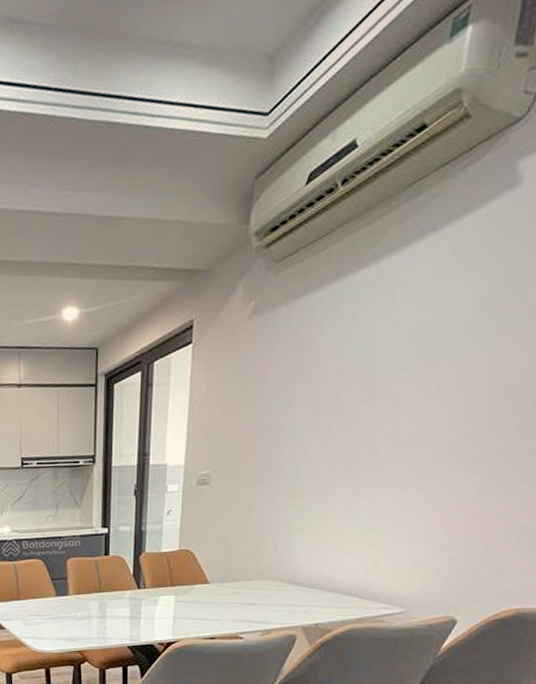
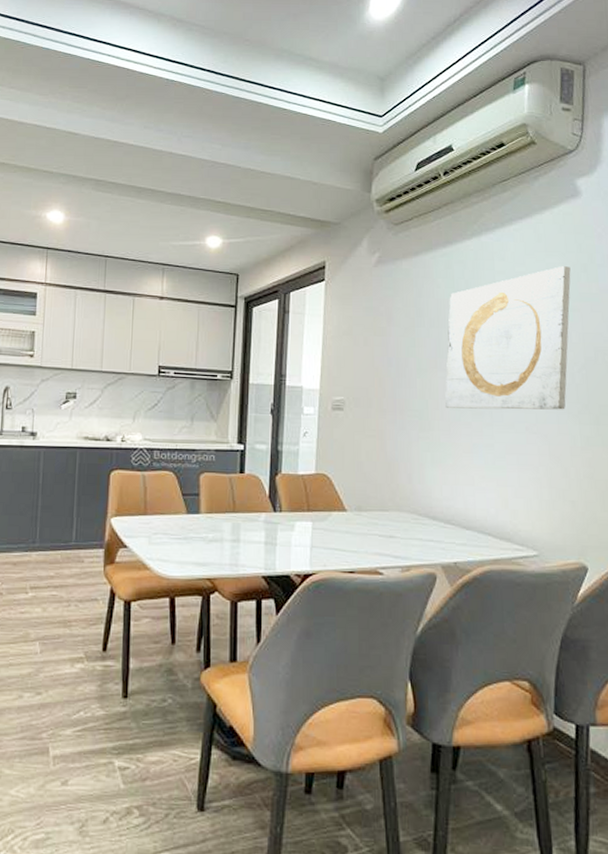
wall art: none [320,284,491,471] -> present [445,265,571,410]

